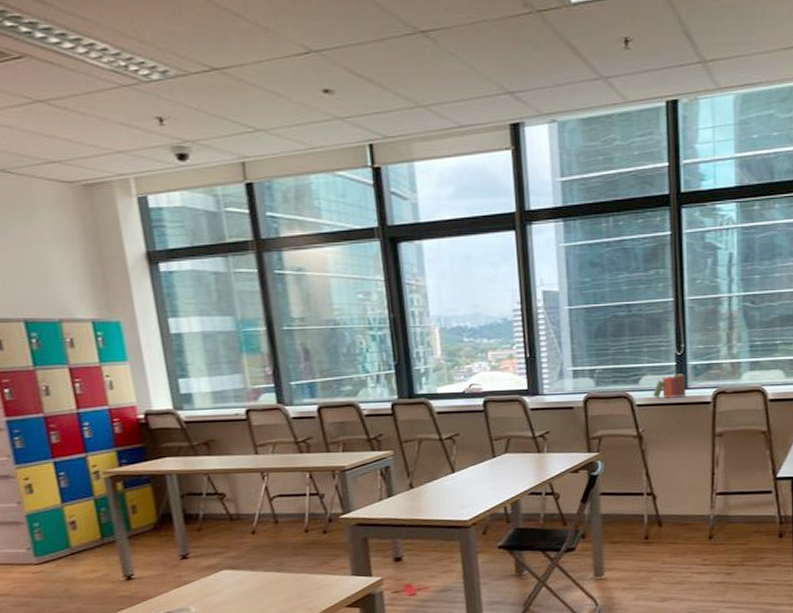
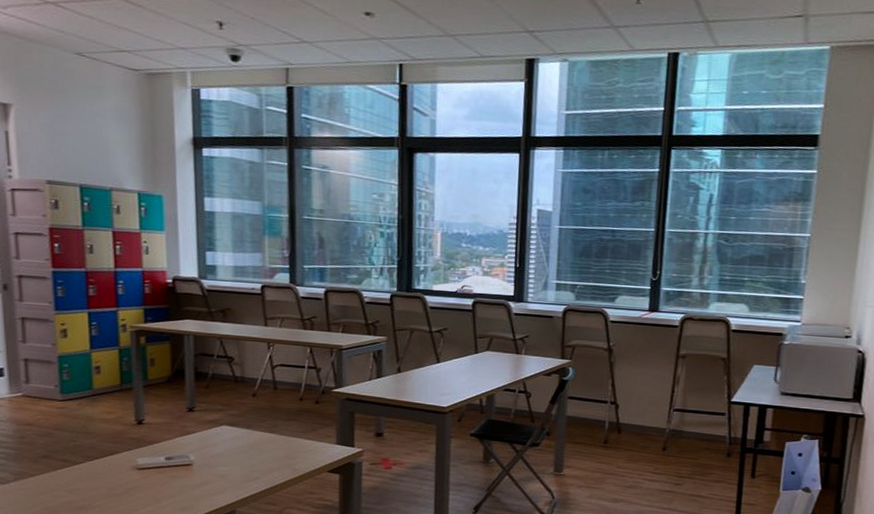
books: present [653,373,686,399] -> none [626,297,658,319]

